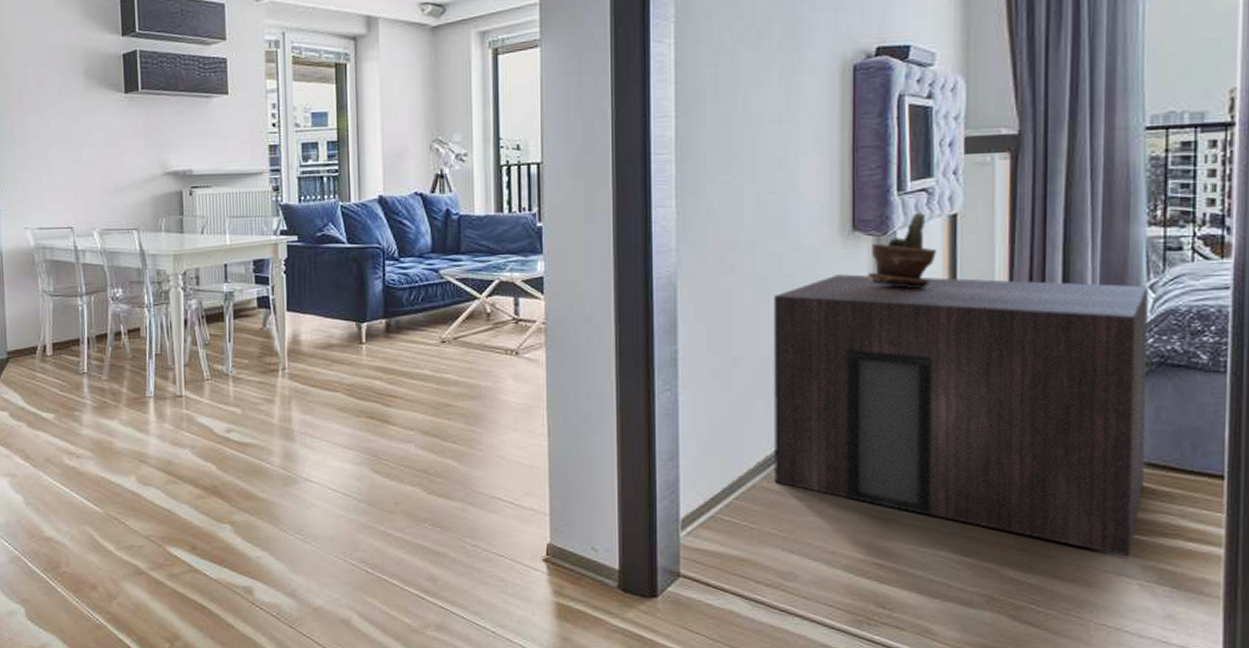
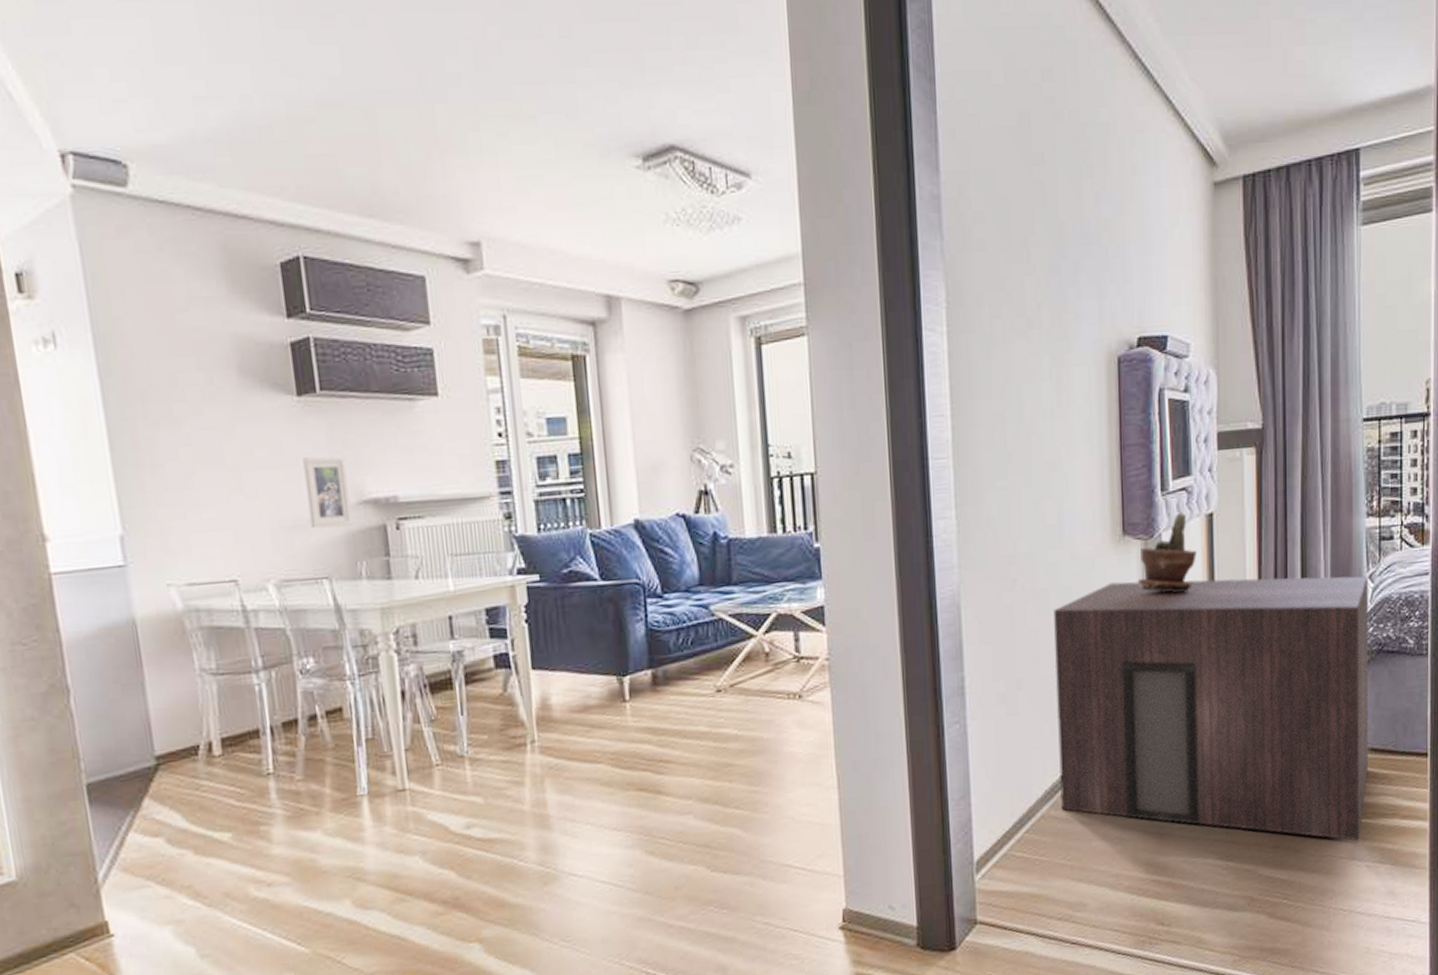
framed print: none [125,138,158,192] -> present [302,456,353,529]

